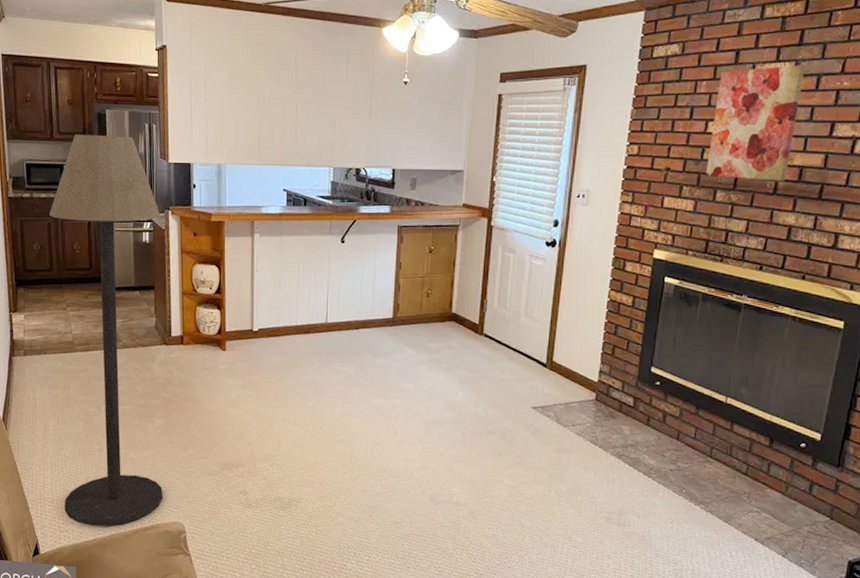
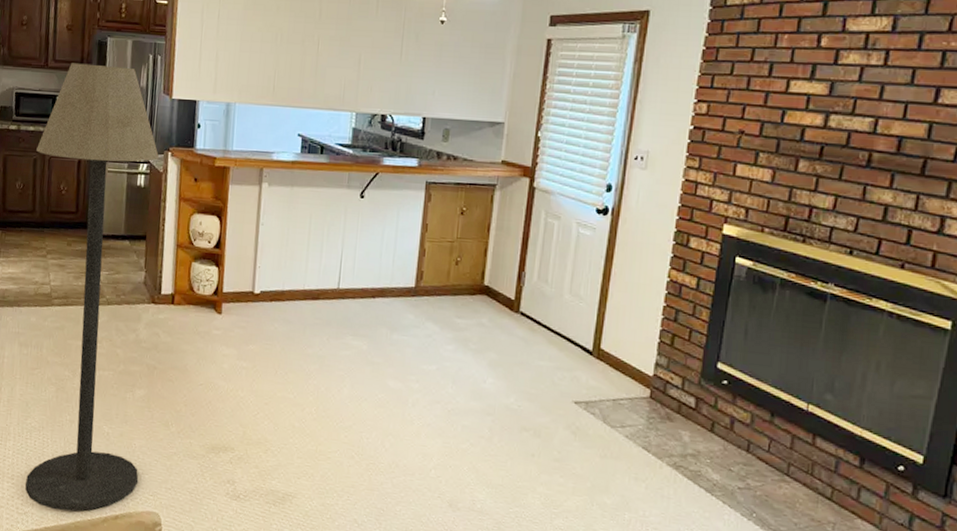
wall art: present [705,65,805,181] -> none [786,20,905,153]

